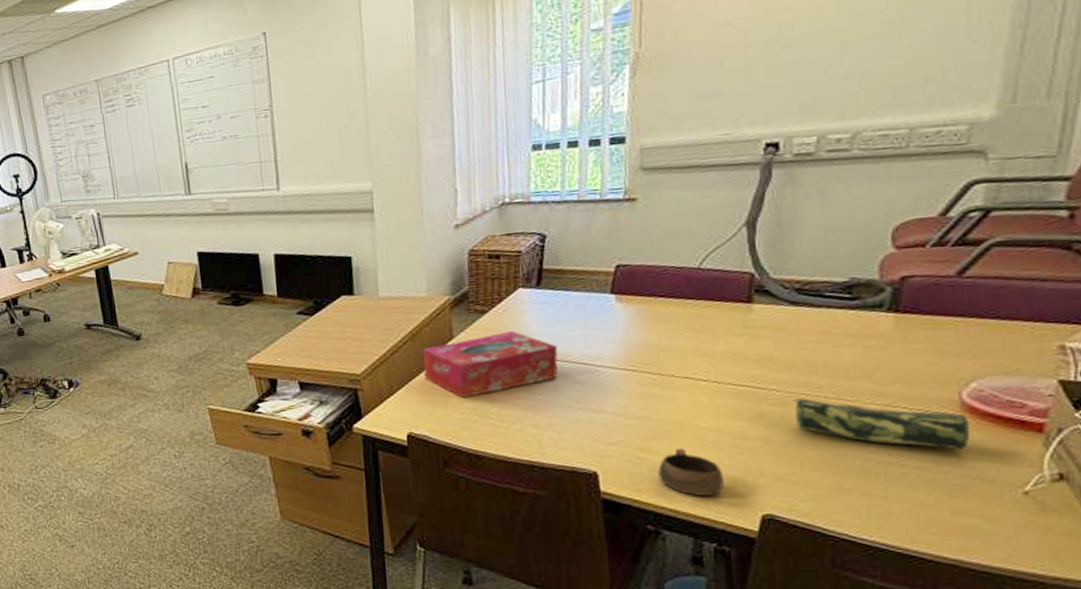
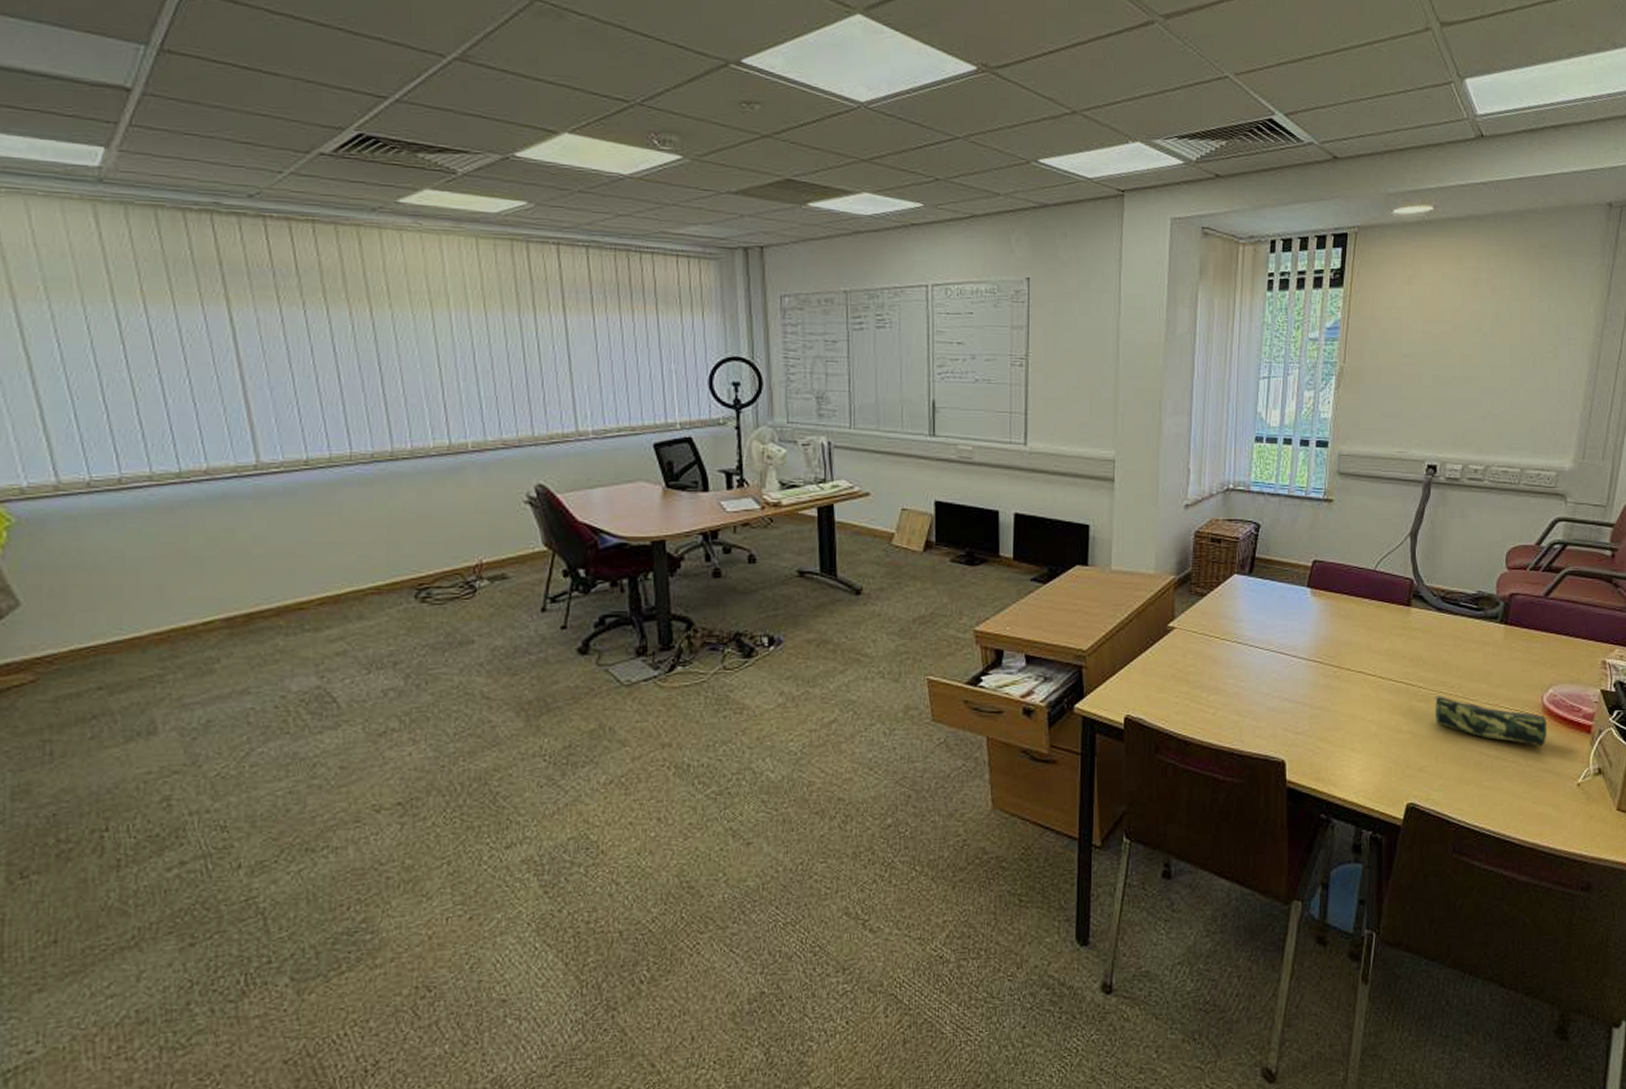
tissue box: present [423,331,558,398] -> none [1145,616,1262,681]
cup: present [658,448,724,496] -> none [1333,738,1381,785]

